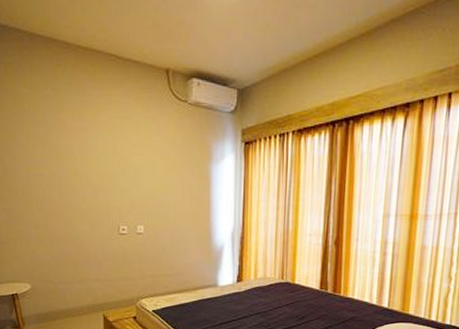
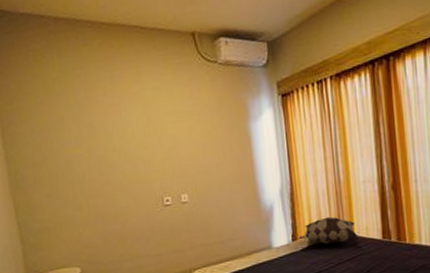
decorative pillow: none [243,263,298,288] -> present [299,216,358,244]

